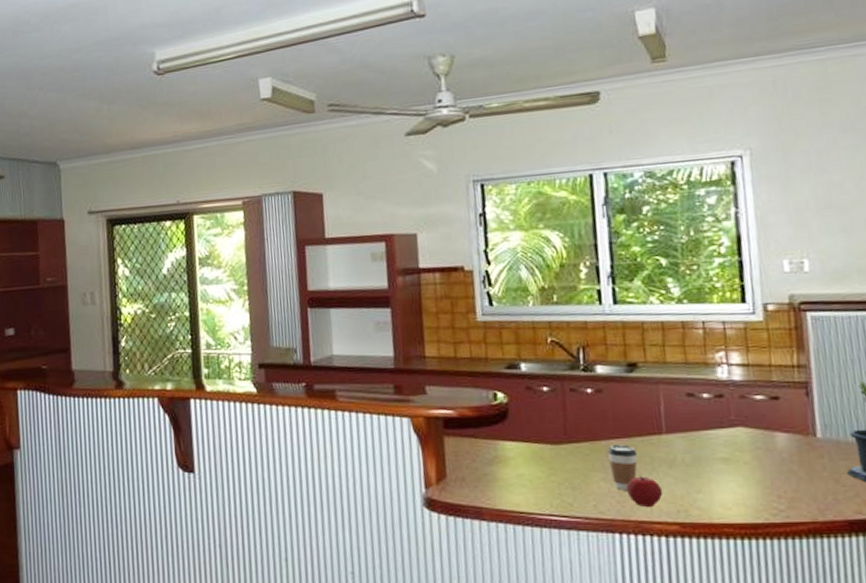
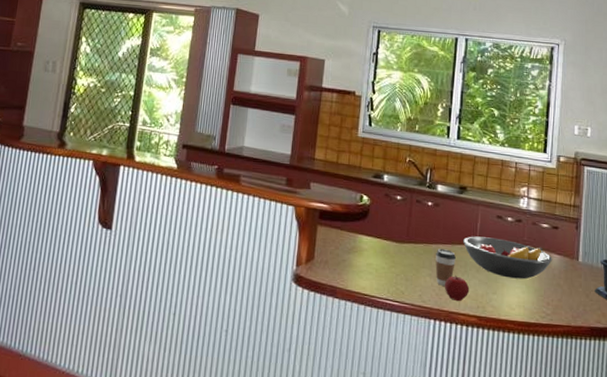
fruit bowl: none [643,422,778,471] -> present [463,236,553,279]

